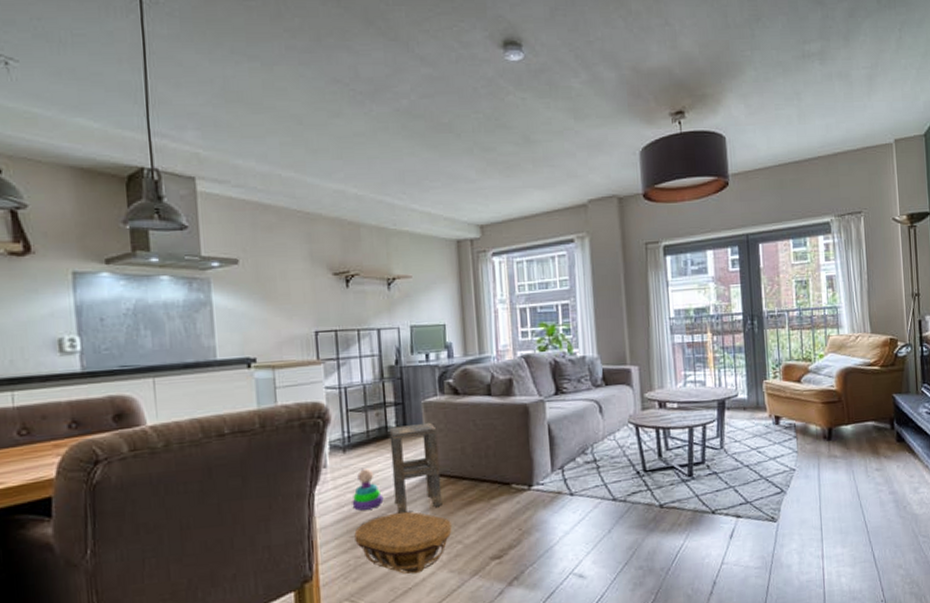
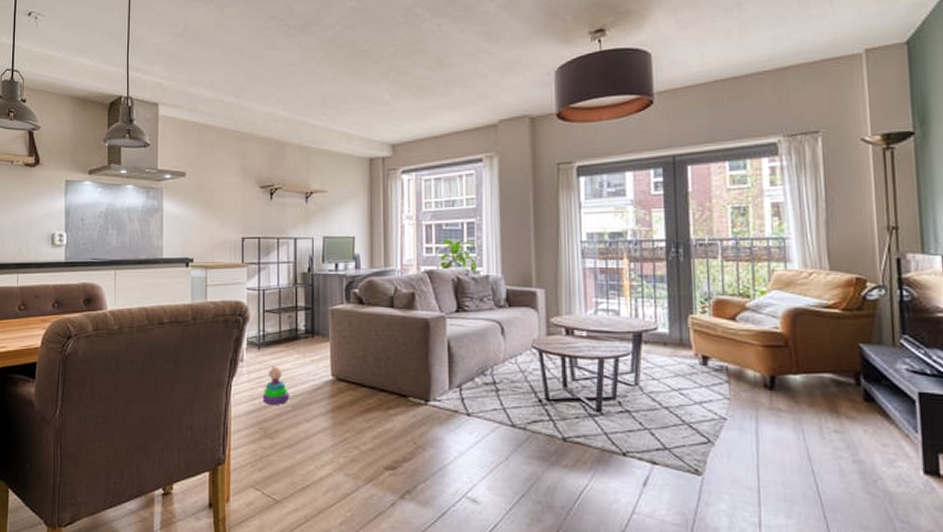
basket: present [354,512,452,574] -> none [263,411,350,472]
side table: present [389,422,443,514] -> none [299,328,342,412]

